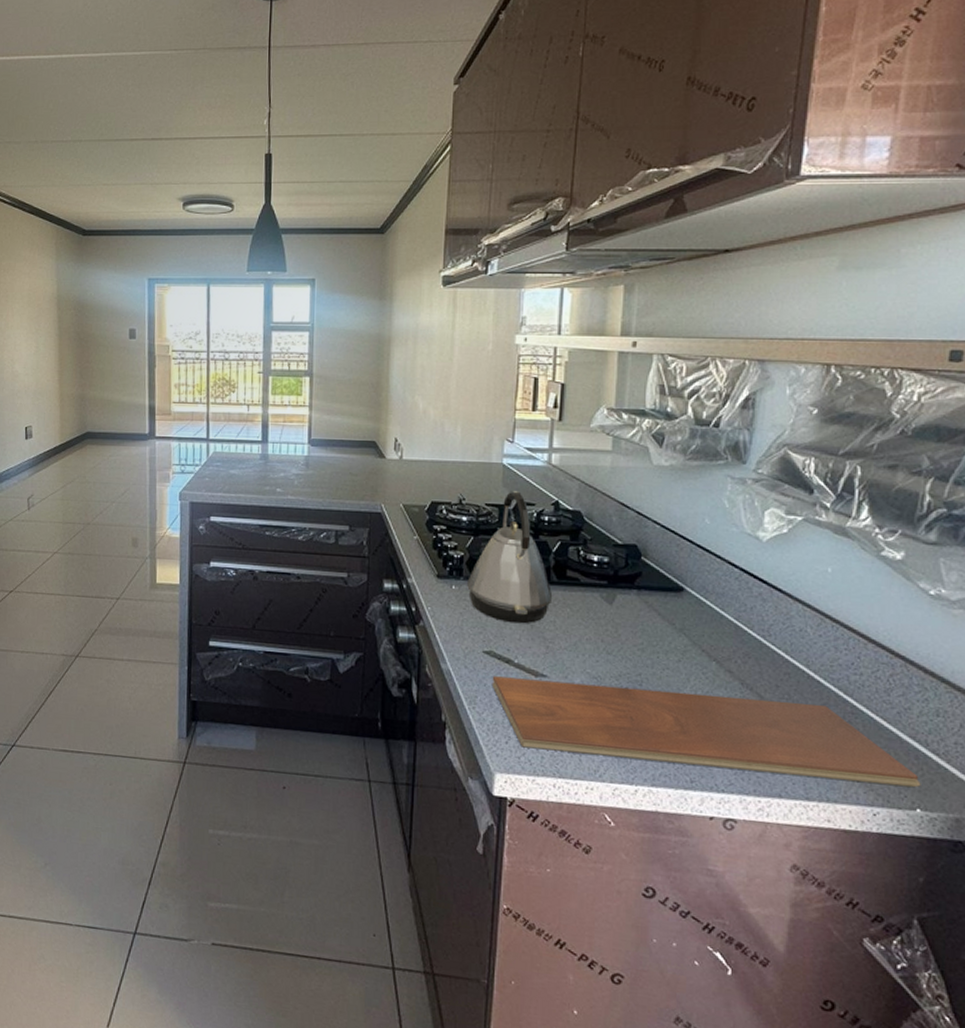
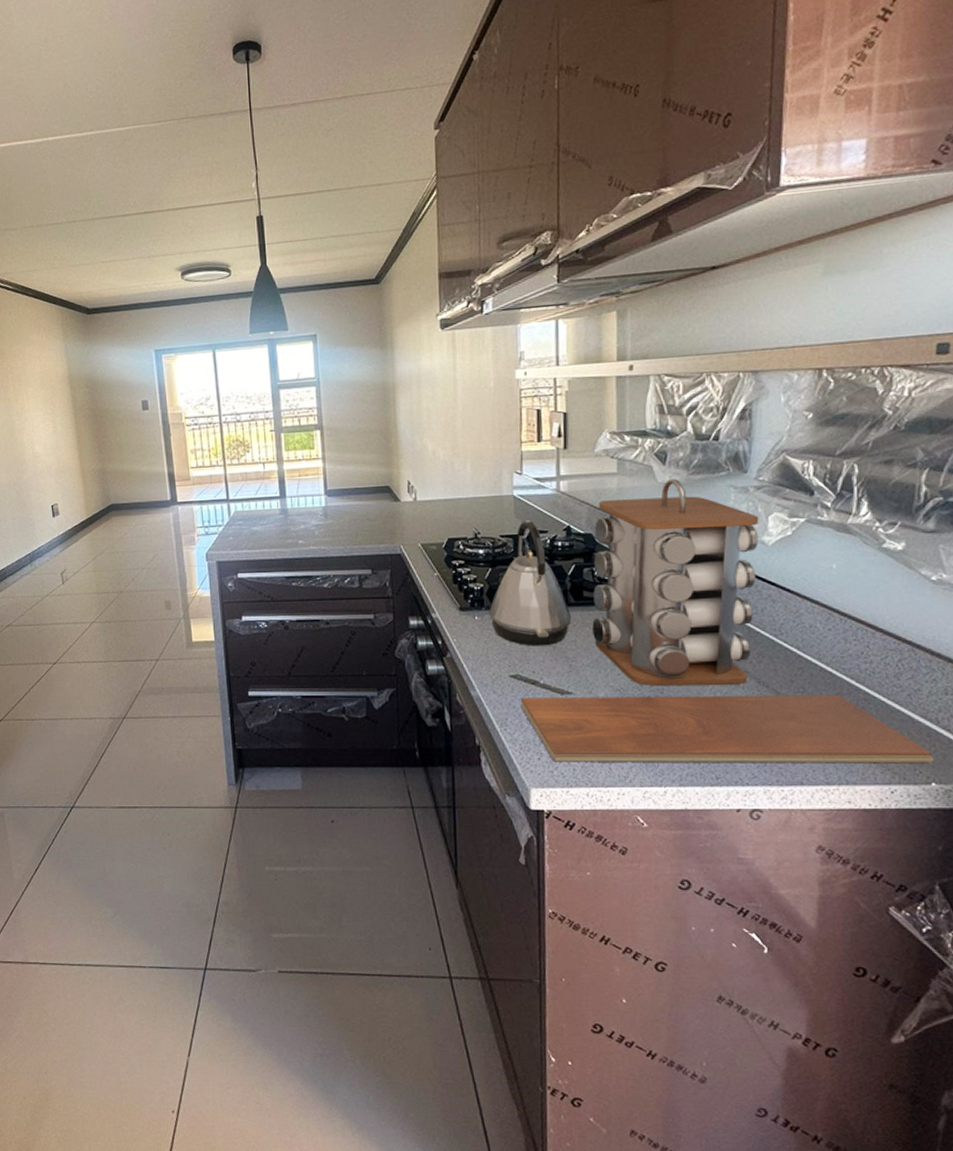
spice rack: none [573,461,755,685] -> present [592,478,759,686]

